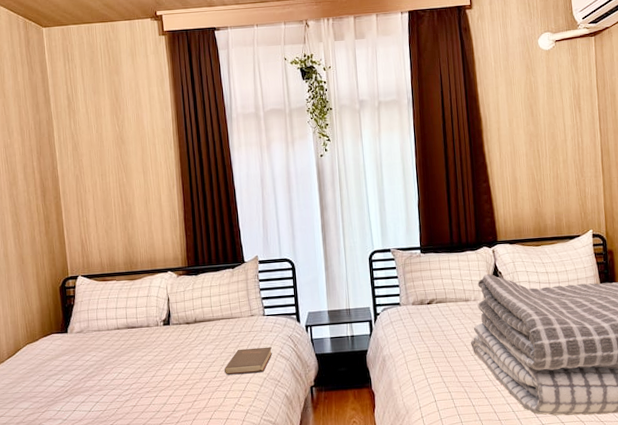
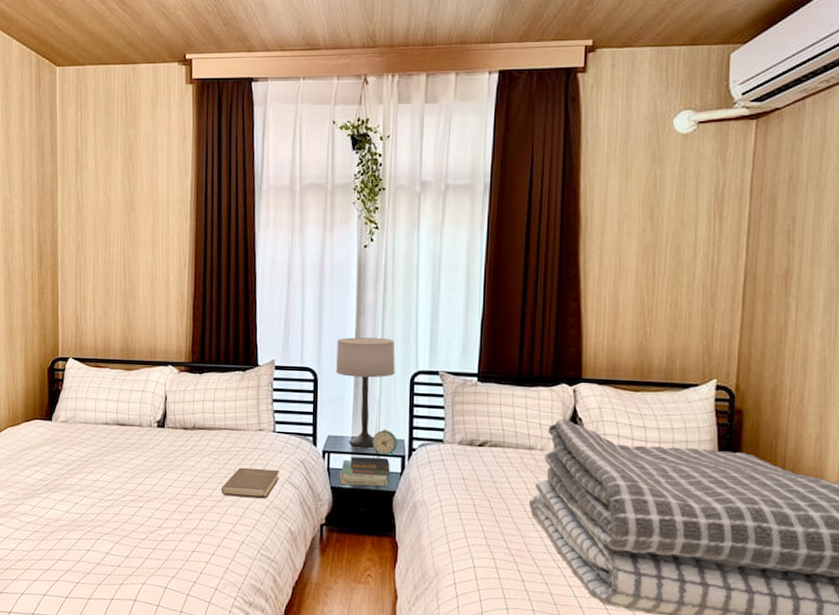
table lamp: none [307,227,356,318] -> present [336,337,395,448]
books: none [321,324,361,351] -> present [339,457,390,487]
alarm clock: none [344,301,365,322] -> present [372,429,398,457]

